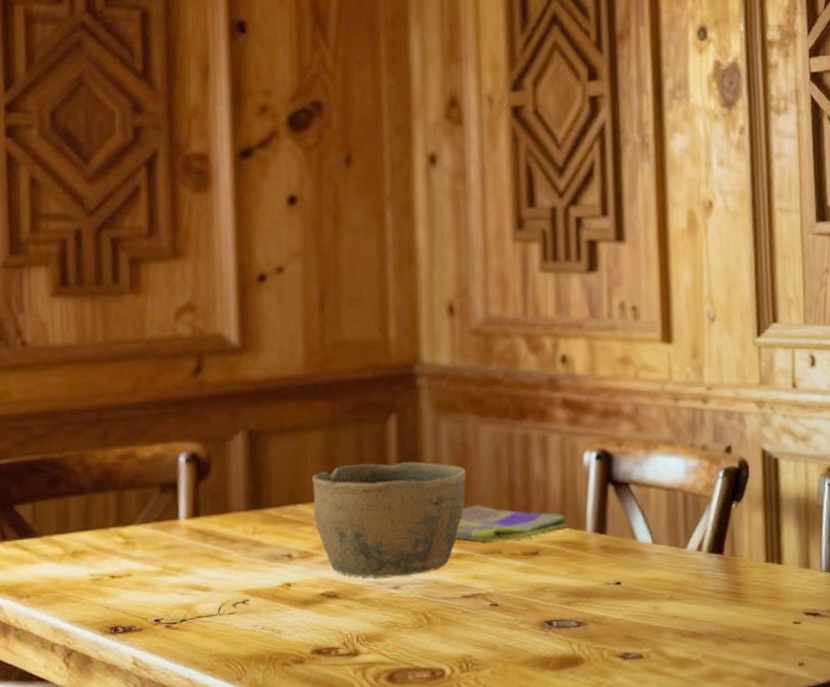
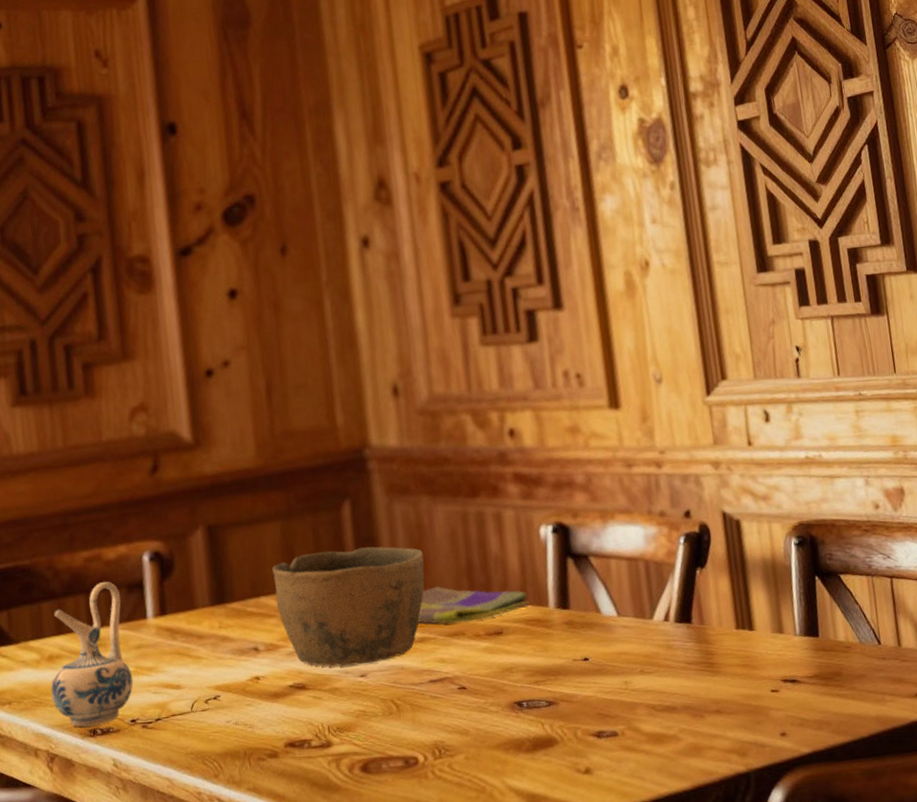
ceramic pitcher: none [72,480,160,624] -> present [50,582,134,727]

